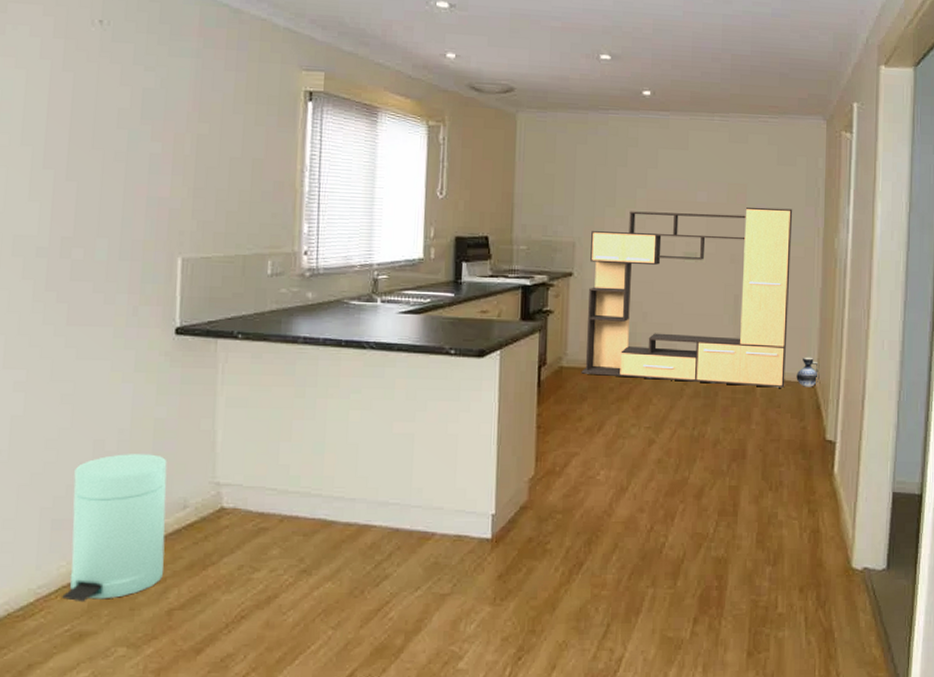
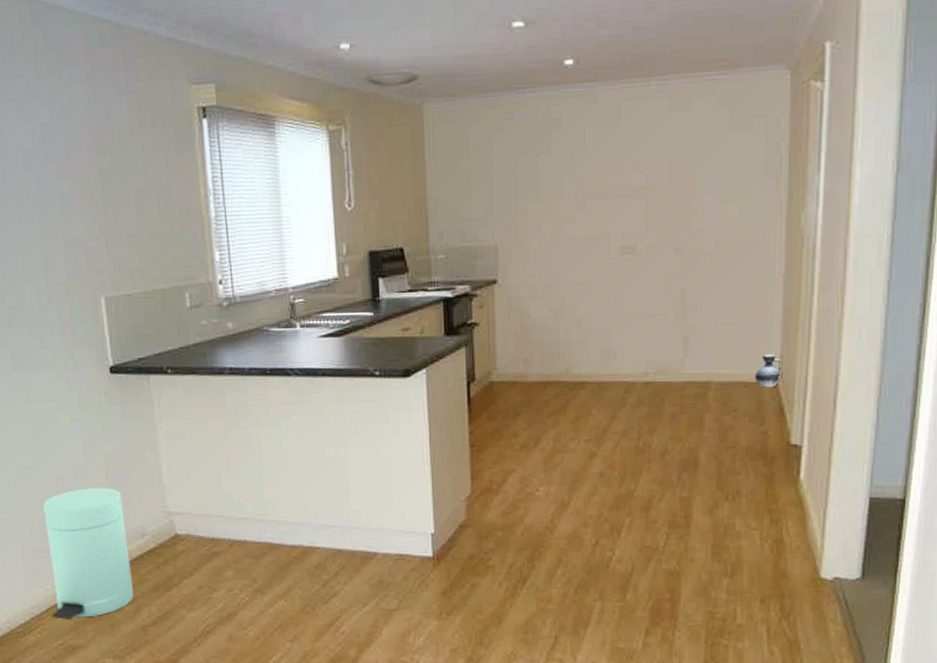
media console: present [581,207,793,388] -> none [512,183,749,391]

